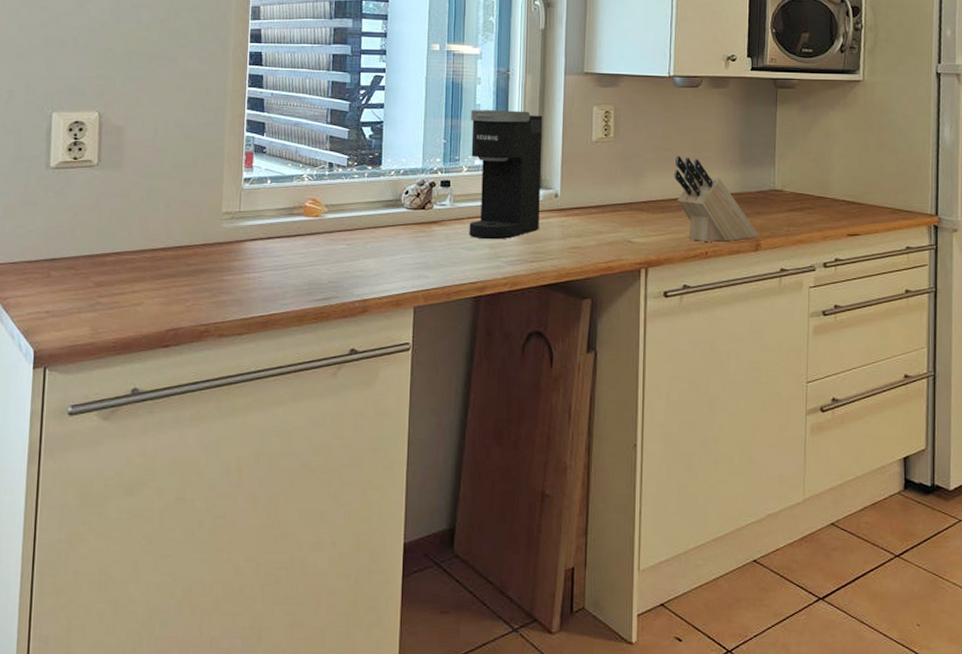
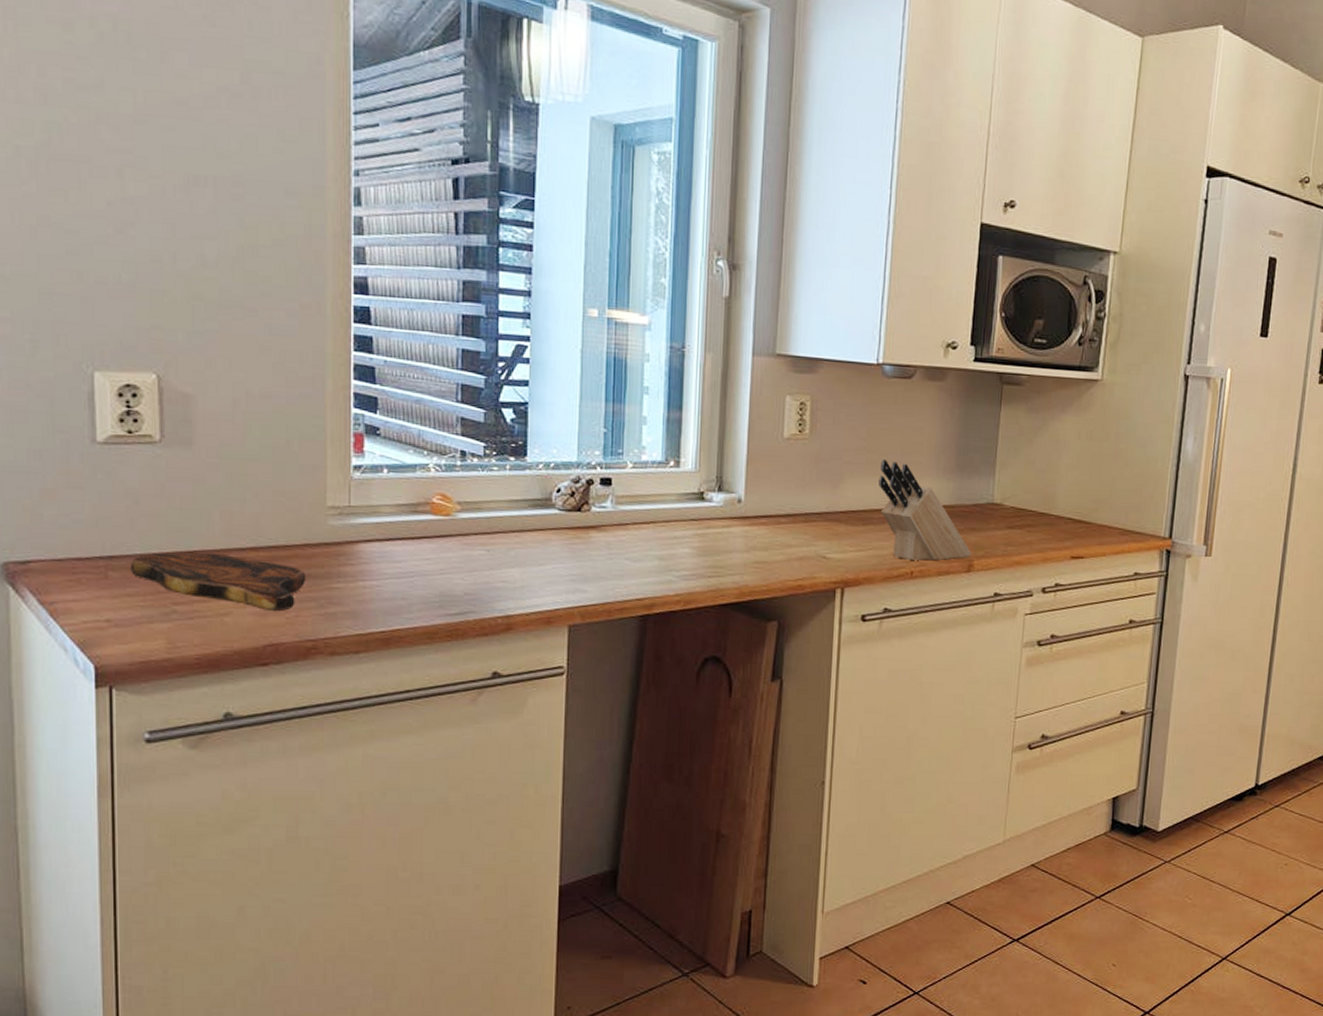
cutting board: none [67,253,203,301] -> present [130,552,307,612]
coffee maker: present [469,110,543,240] -> none [634,393,725,551]

